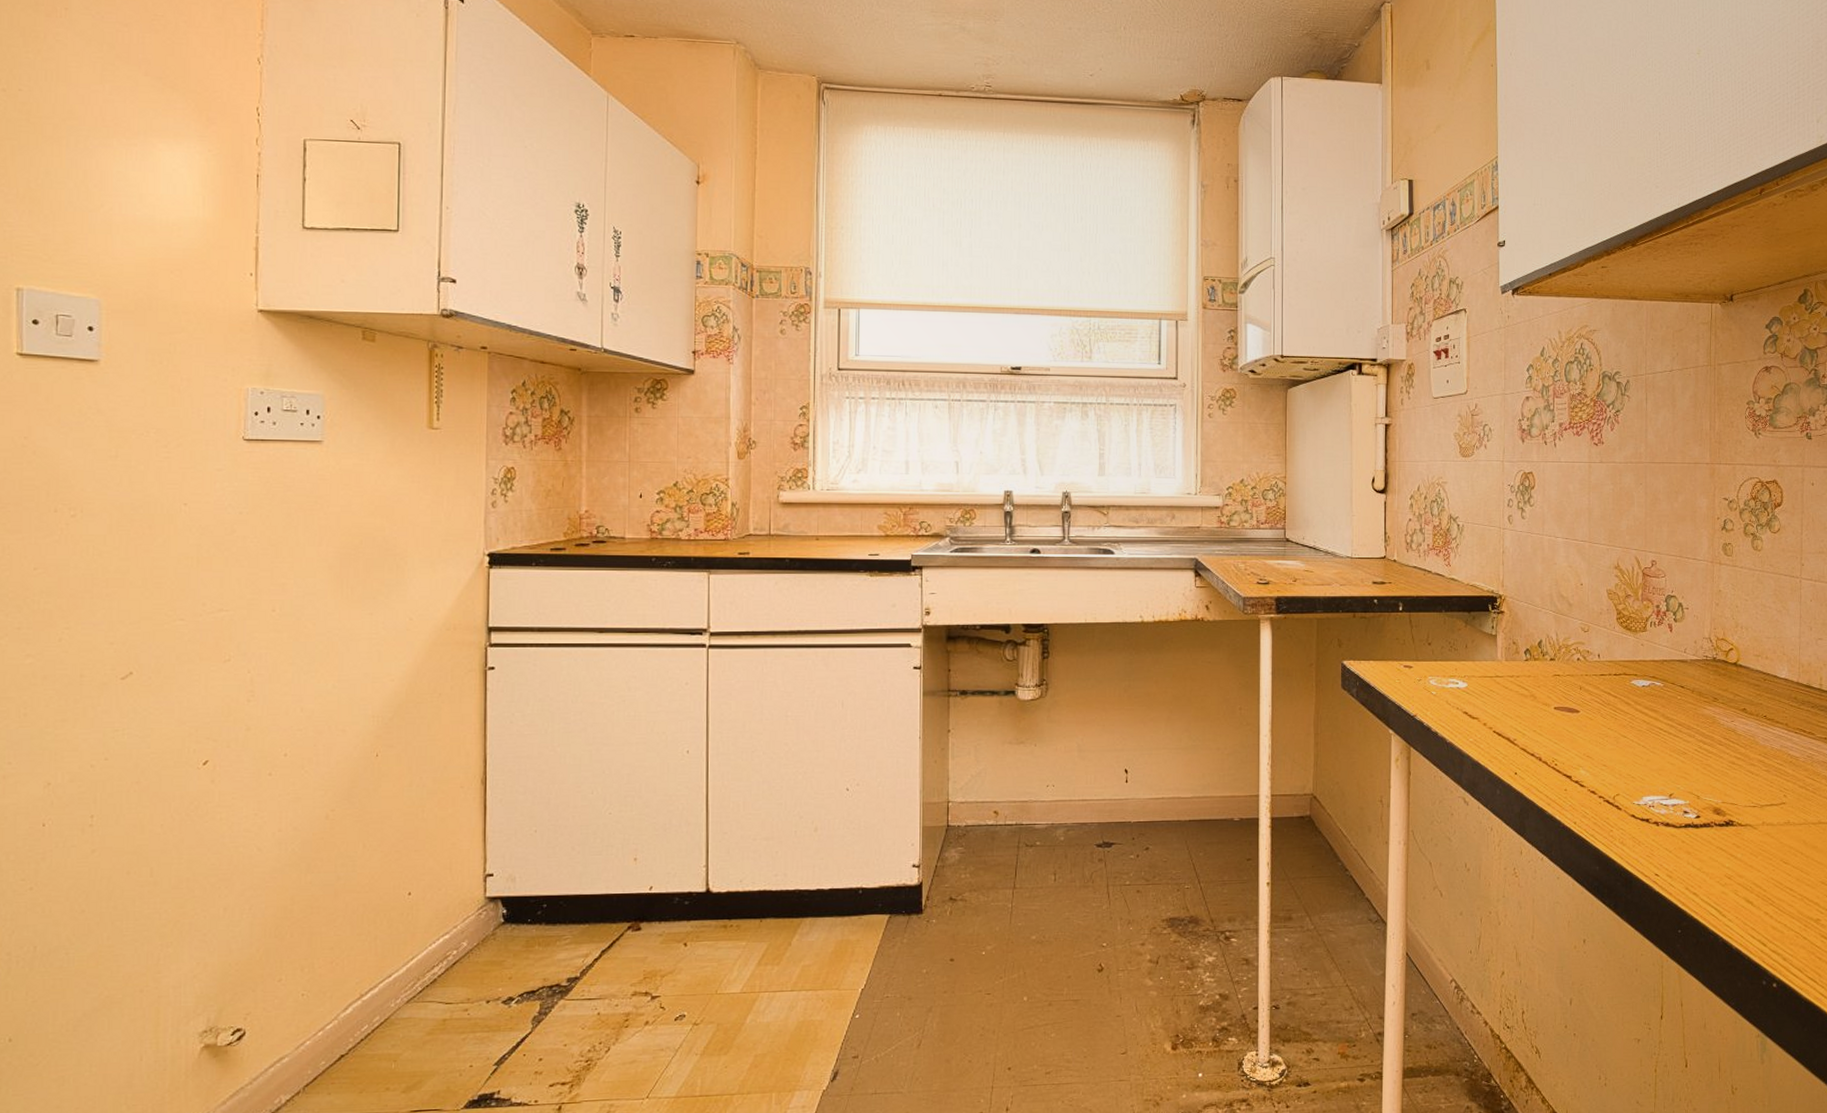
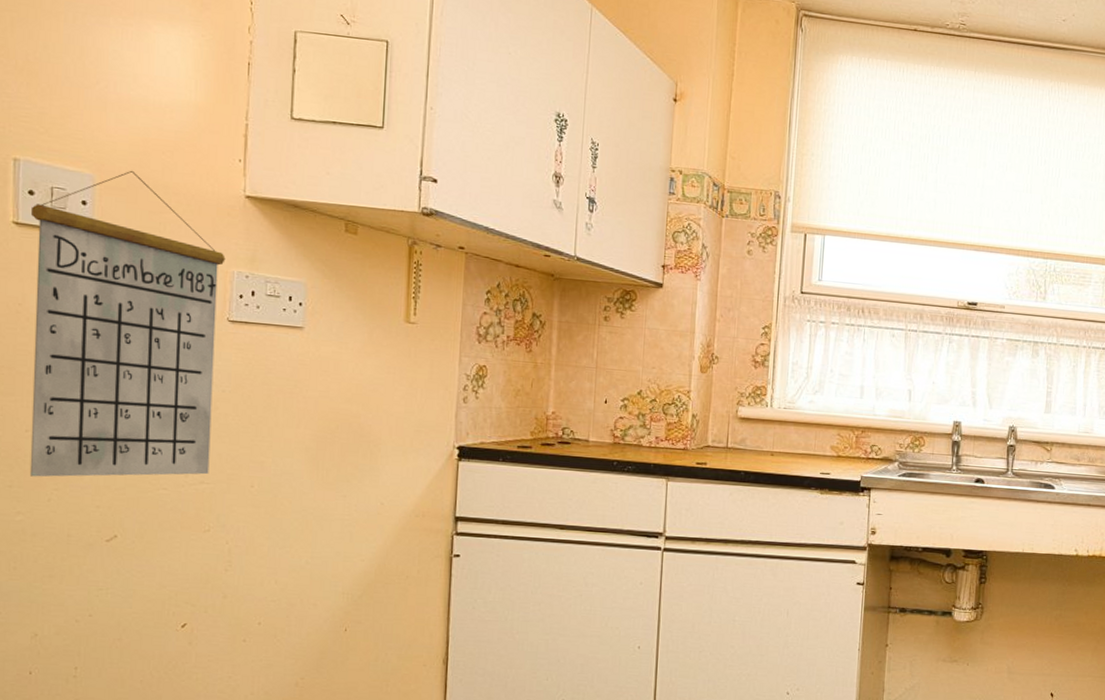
calendar: none [35,292,239,617] -> present [29,170,226,477]

